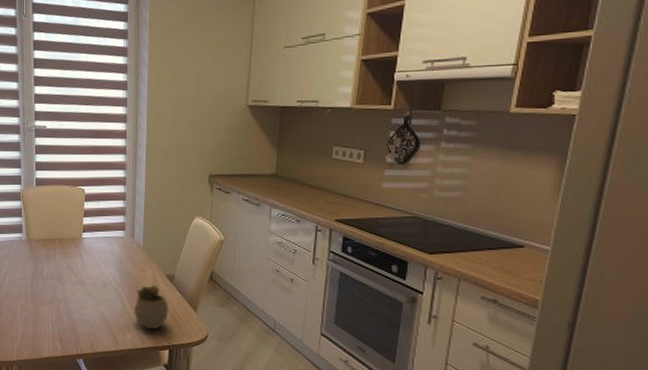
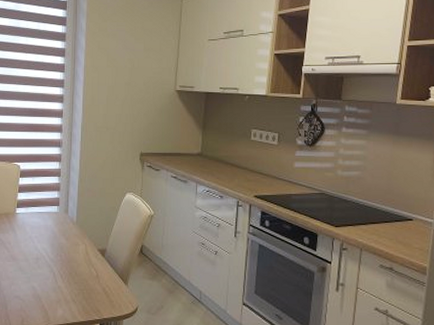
mug: present [134,284,169,330] -> none [66,259,100,304]

